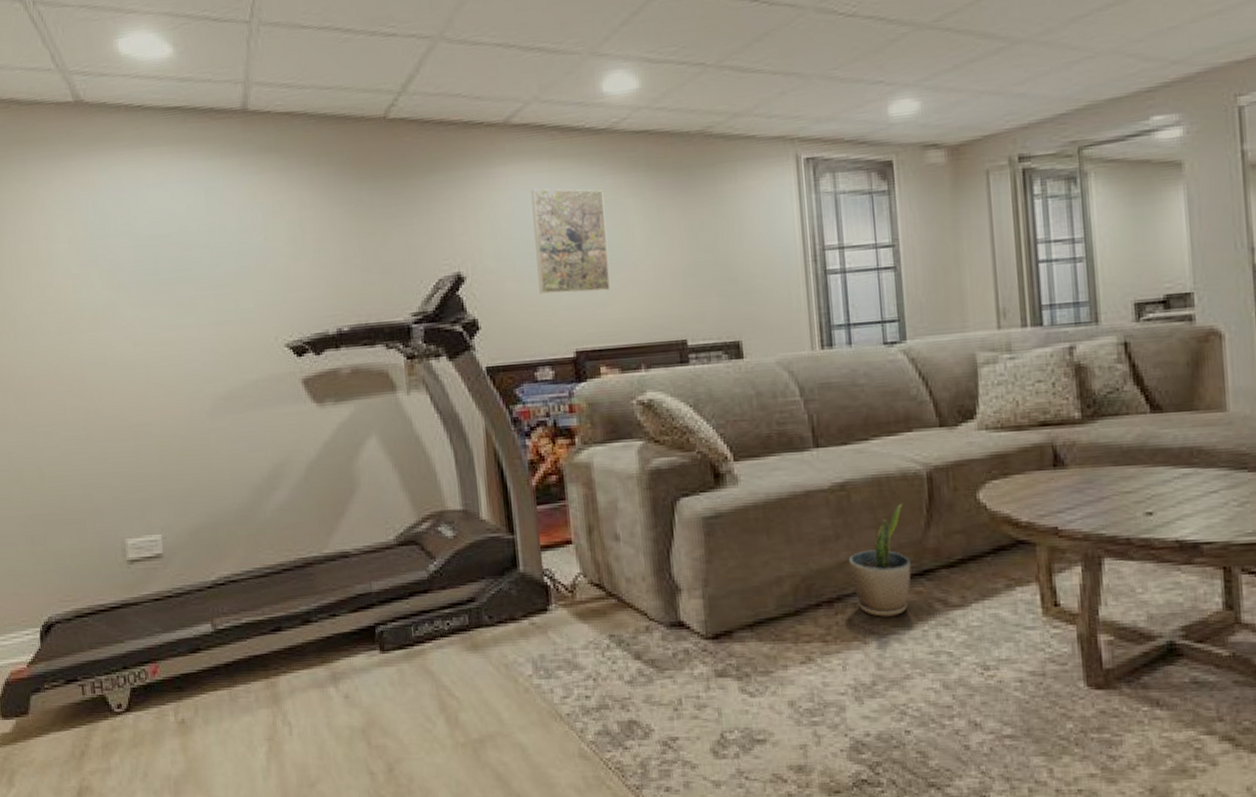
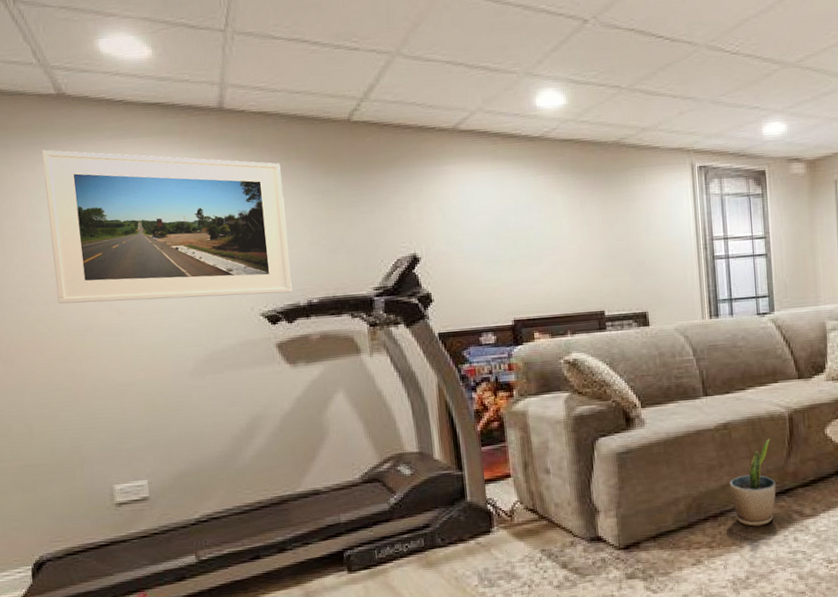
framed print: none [58,163,320,334] -> present [41,149,292,304]
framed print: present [531,188,610,294] -> none [476,185,542,273]

